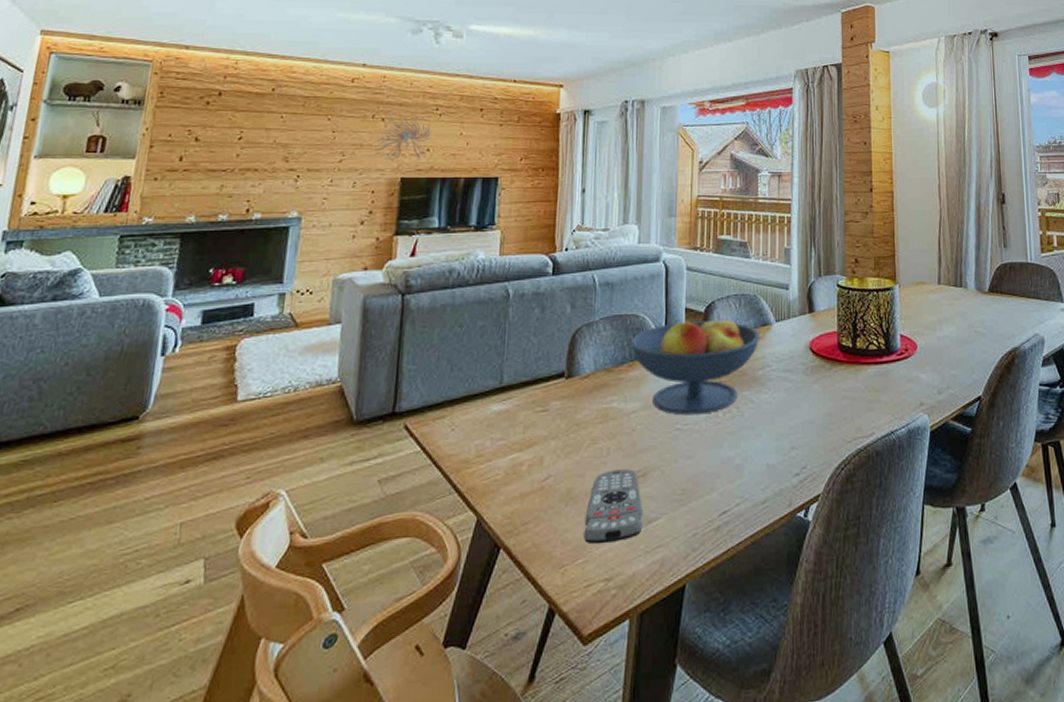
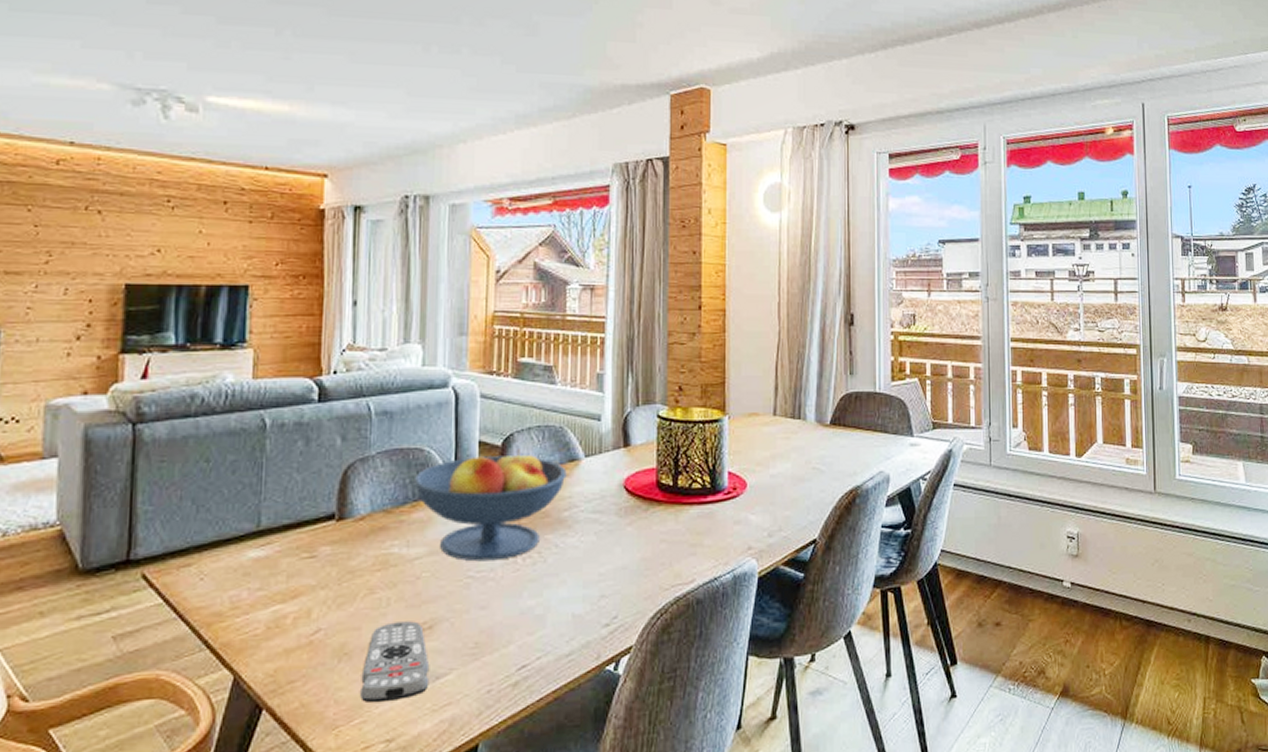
wall sculpture: present [375,116,433,162] -> none [90,208,164,266]

